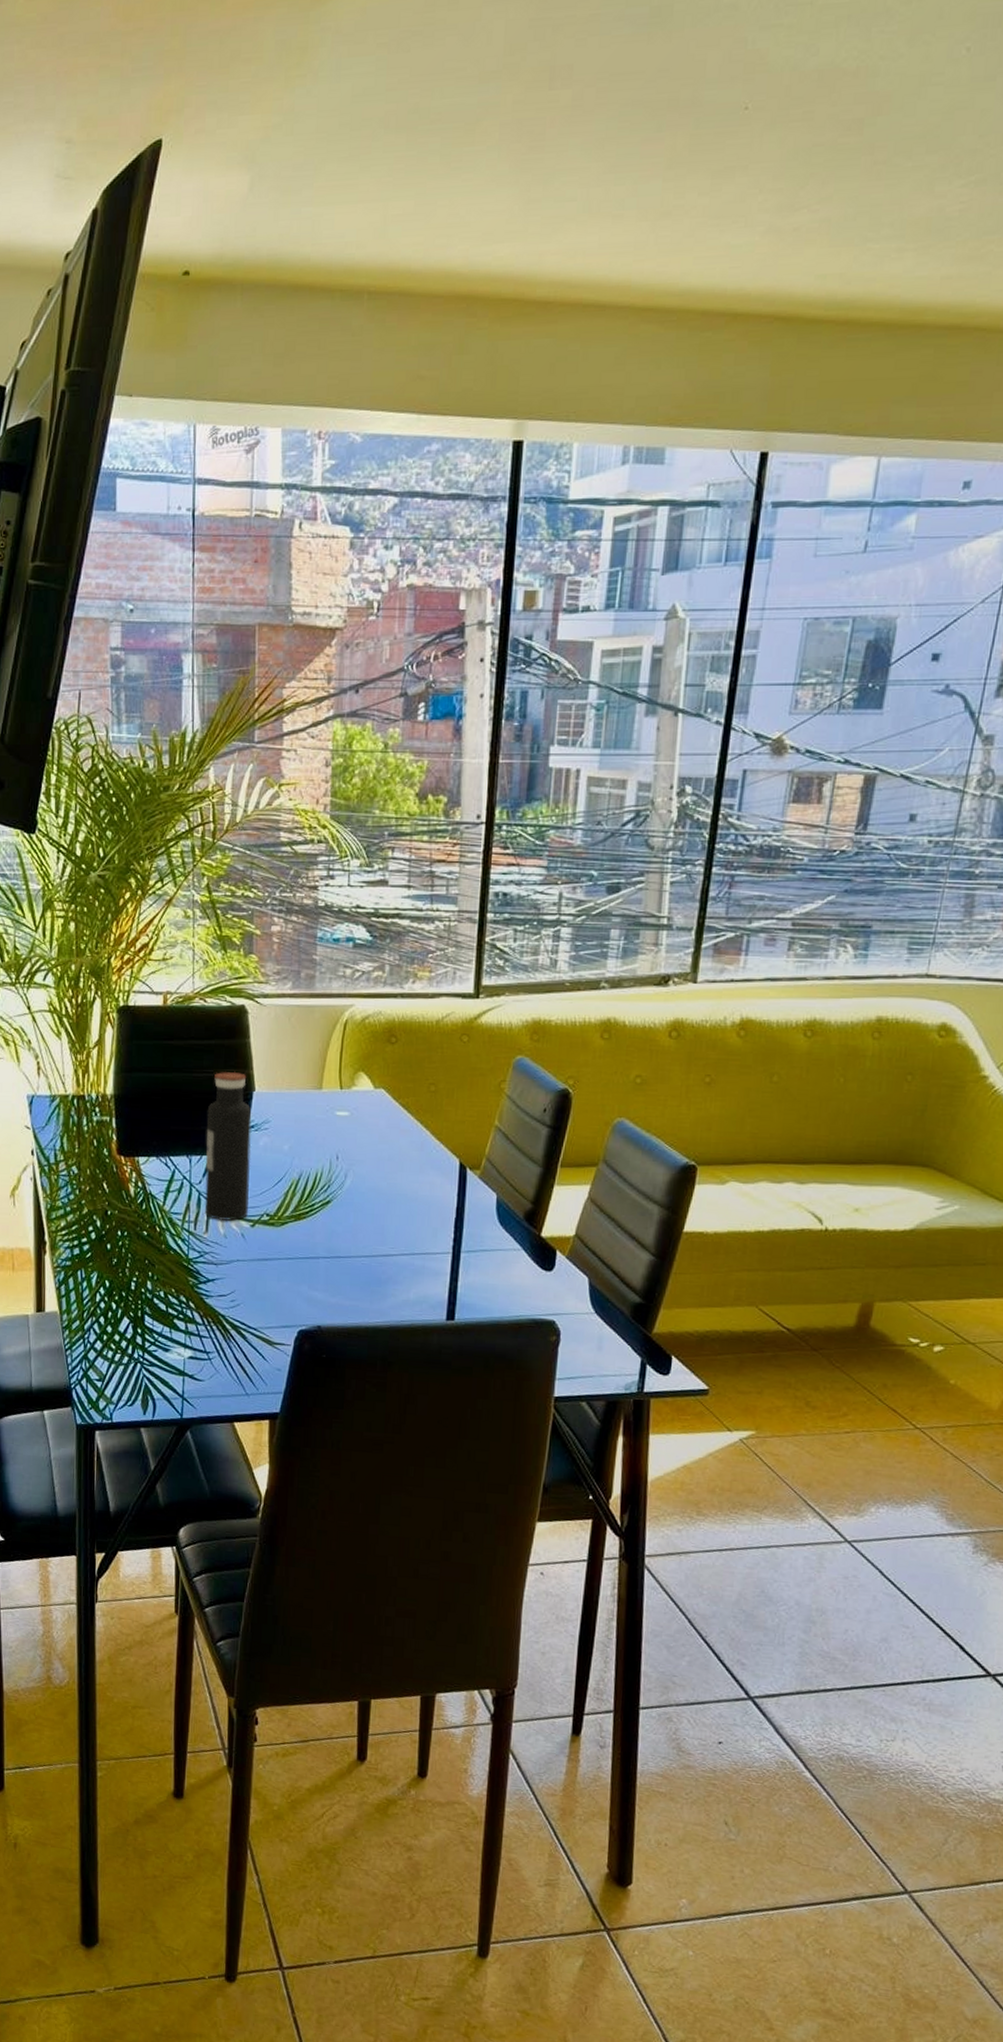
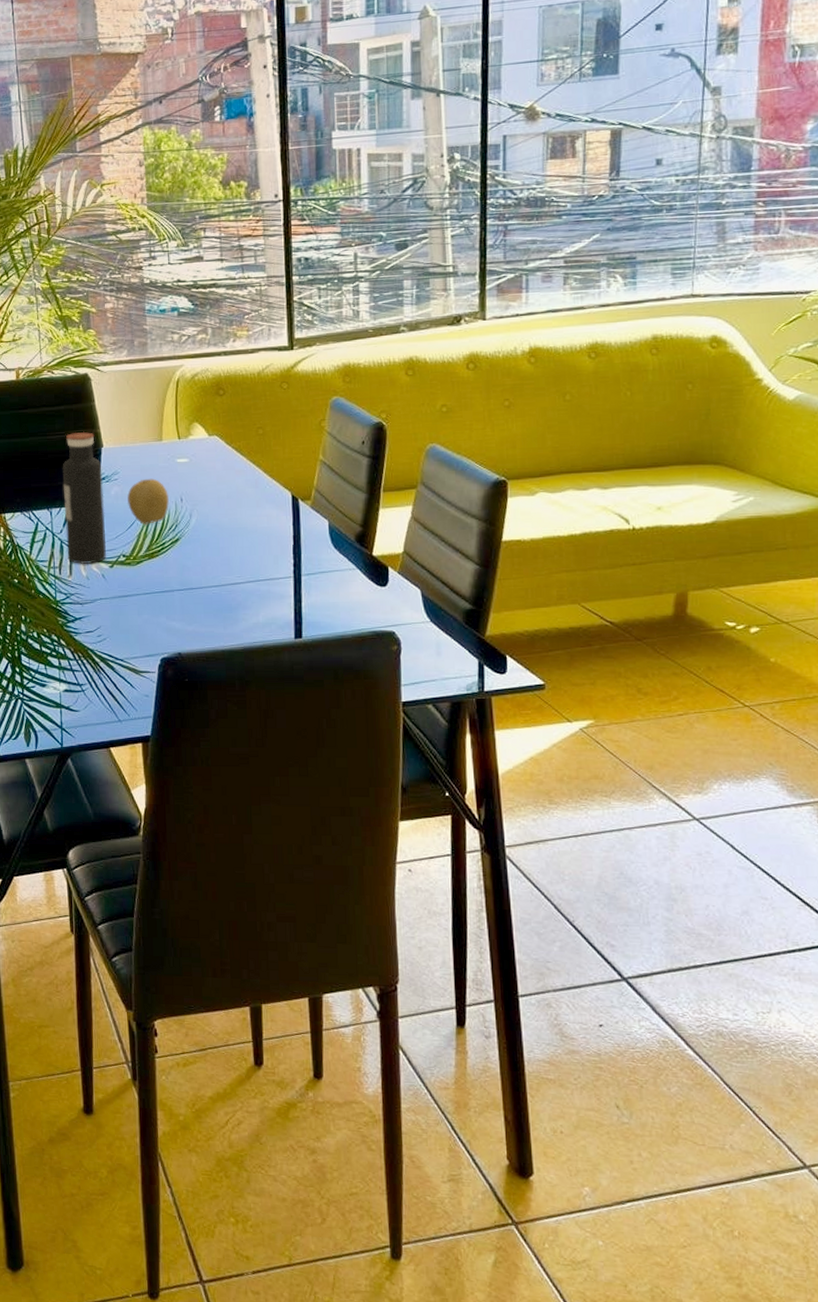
fruit: none [277,1130,323,1183] -> present [127,478,169,526]

